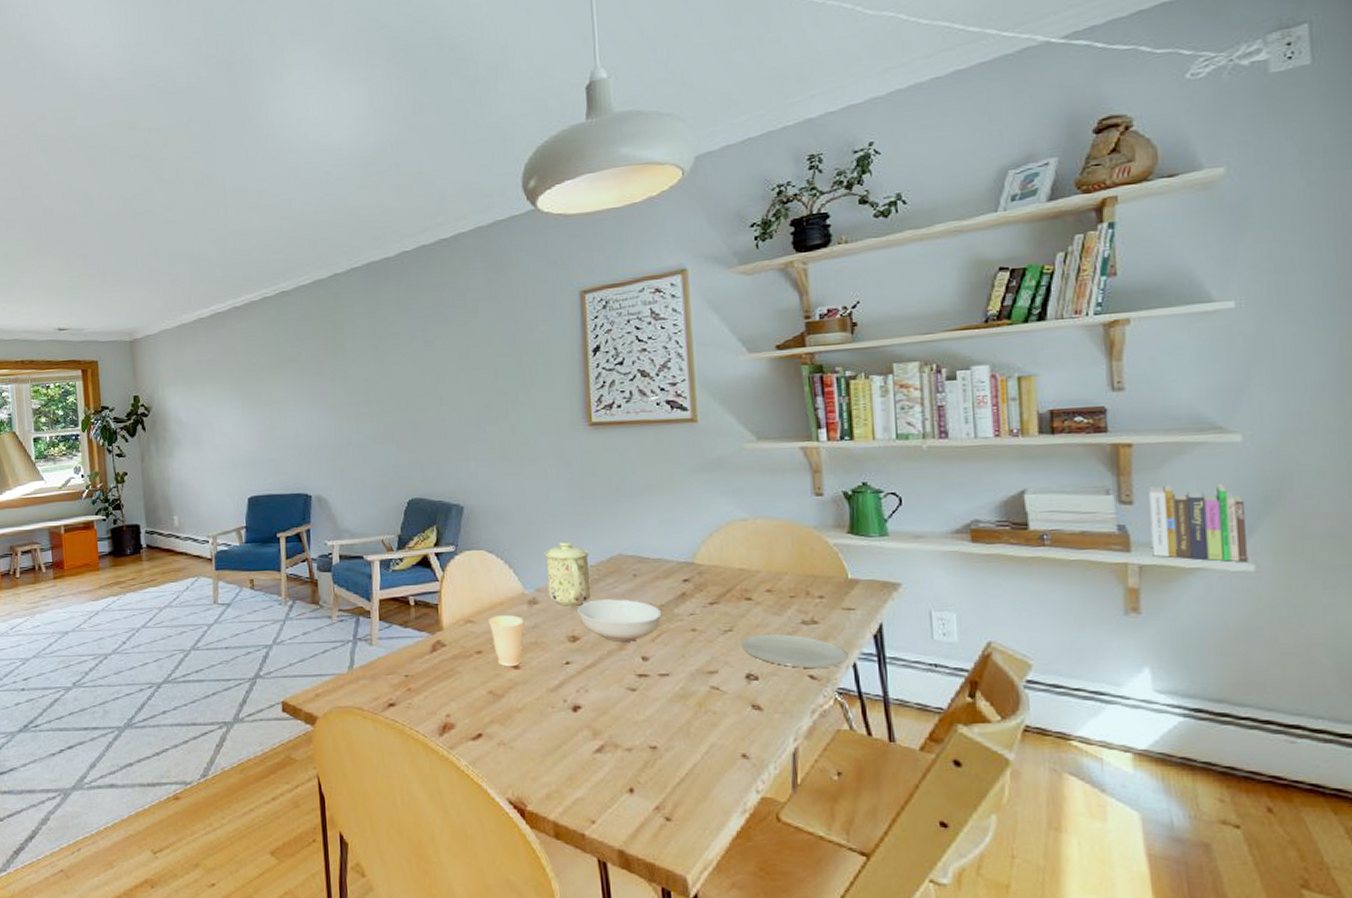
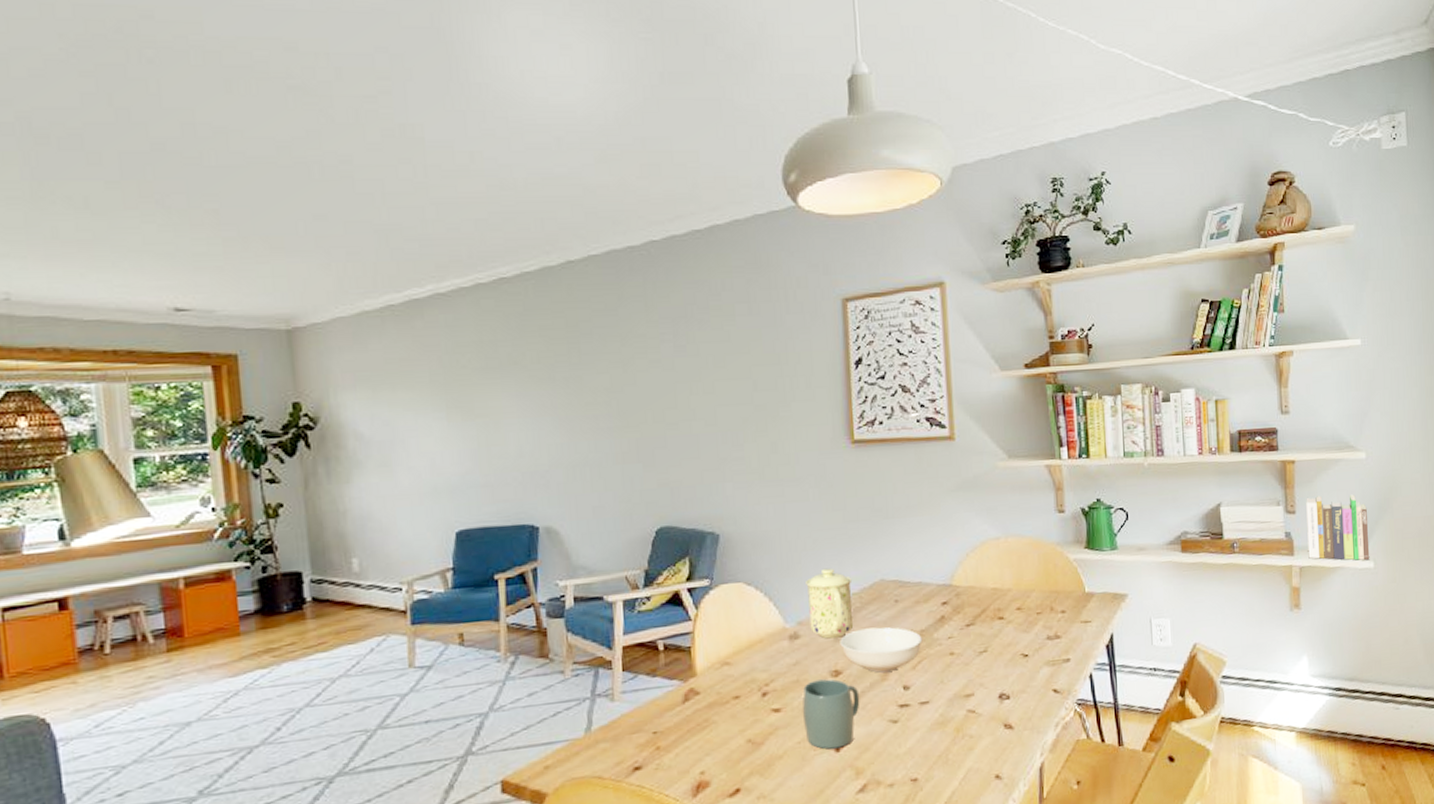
cup: present [488,615,524,667] -> none [746,653,785,711]
mug: none [540,643,598,708] -> present [801,678,860,750]
plate: present [740,634,848,669] -> none [994,650,1086,684]

